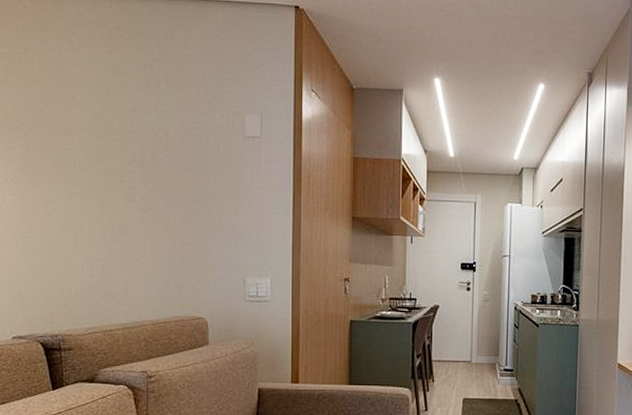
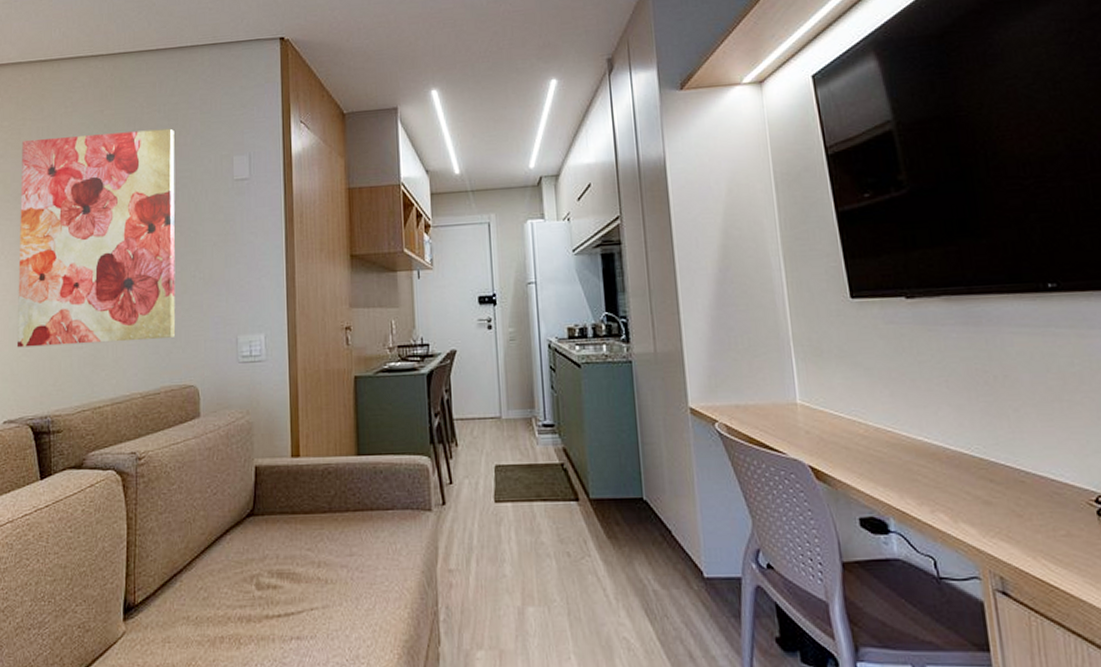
wall art: none [23,69,187,275] -> present [16,128,176,348]

